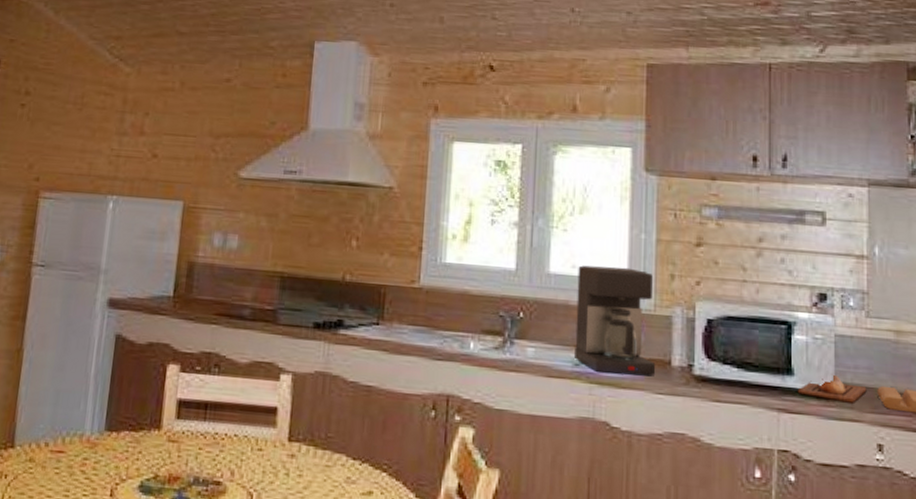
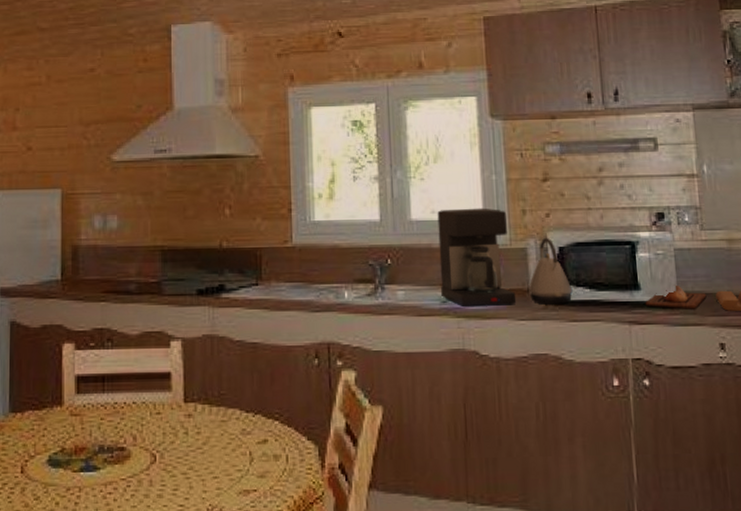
kettle: none [670,308,719,382] -> present [529,238,573,305]

